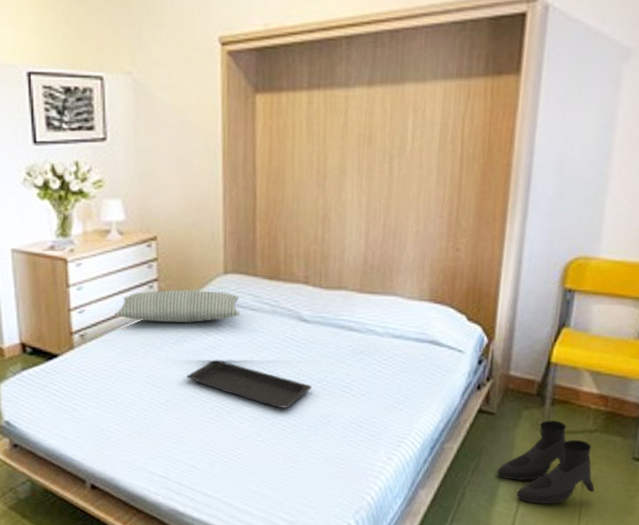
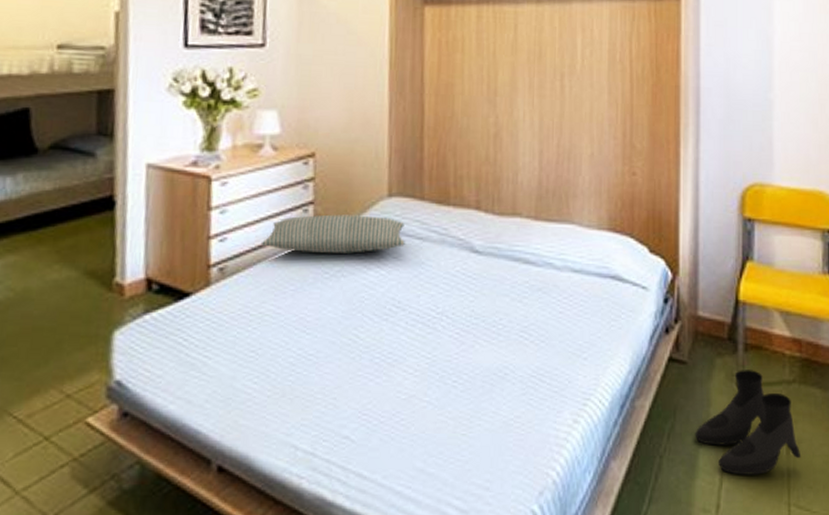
serving tray: present [187,359,312,408] -> none [342,298,486,359]

